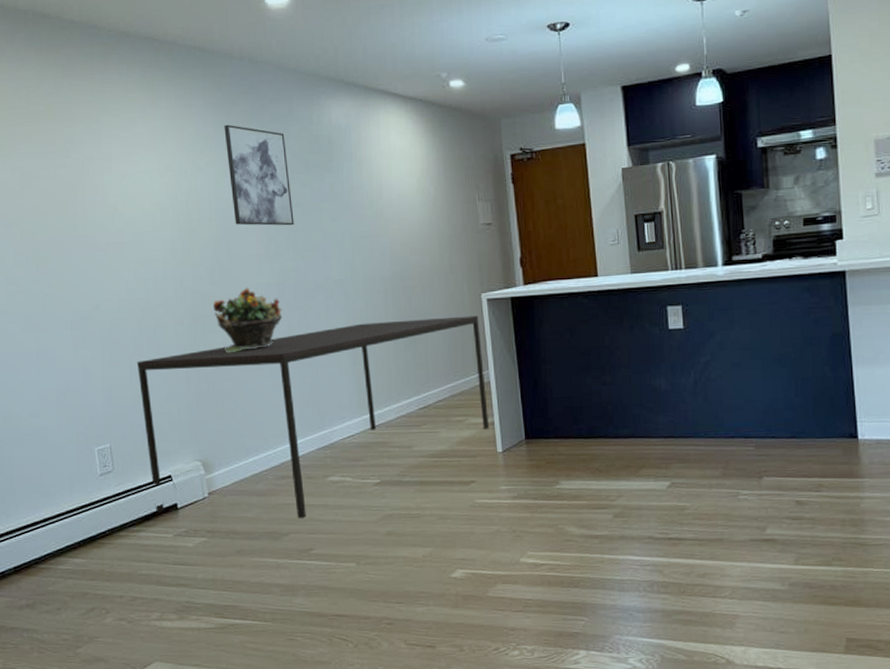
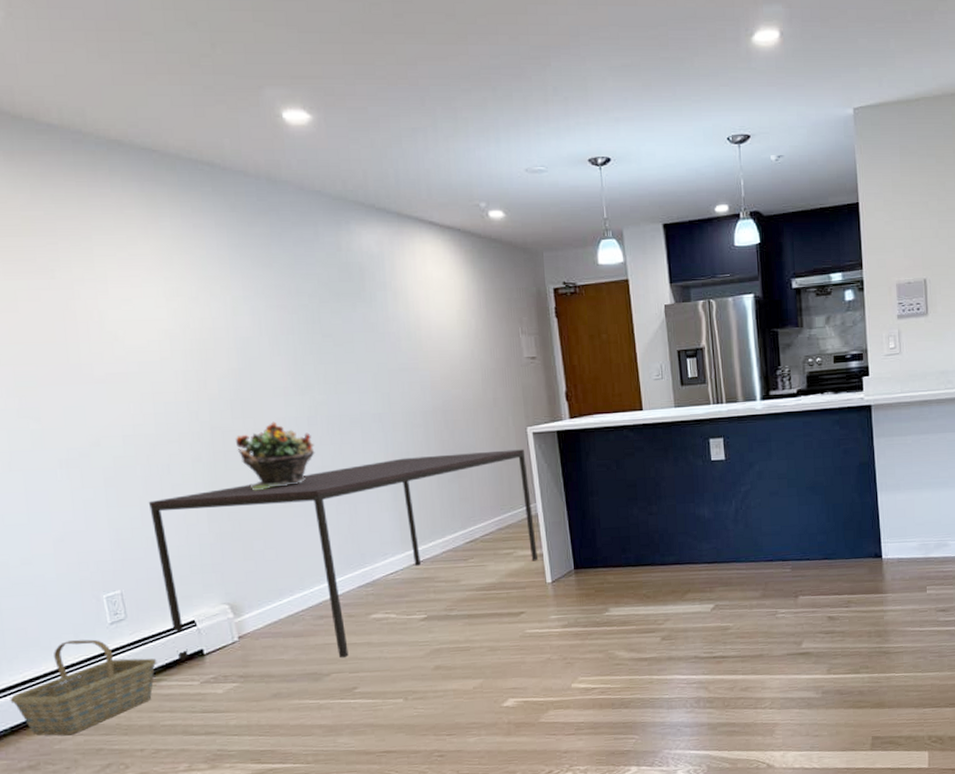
basket: none [15,489,138,578] -> present [10,639,157,736]
wall art: present [224,124,294,226] -> none [240,247,325,357]

